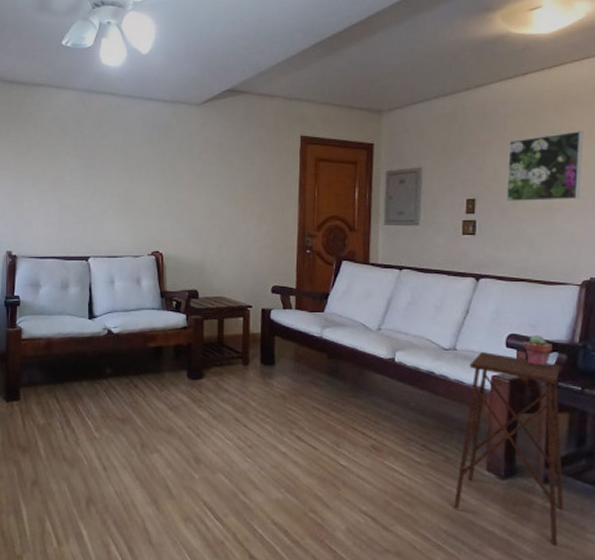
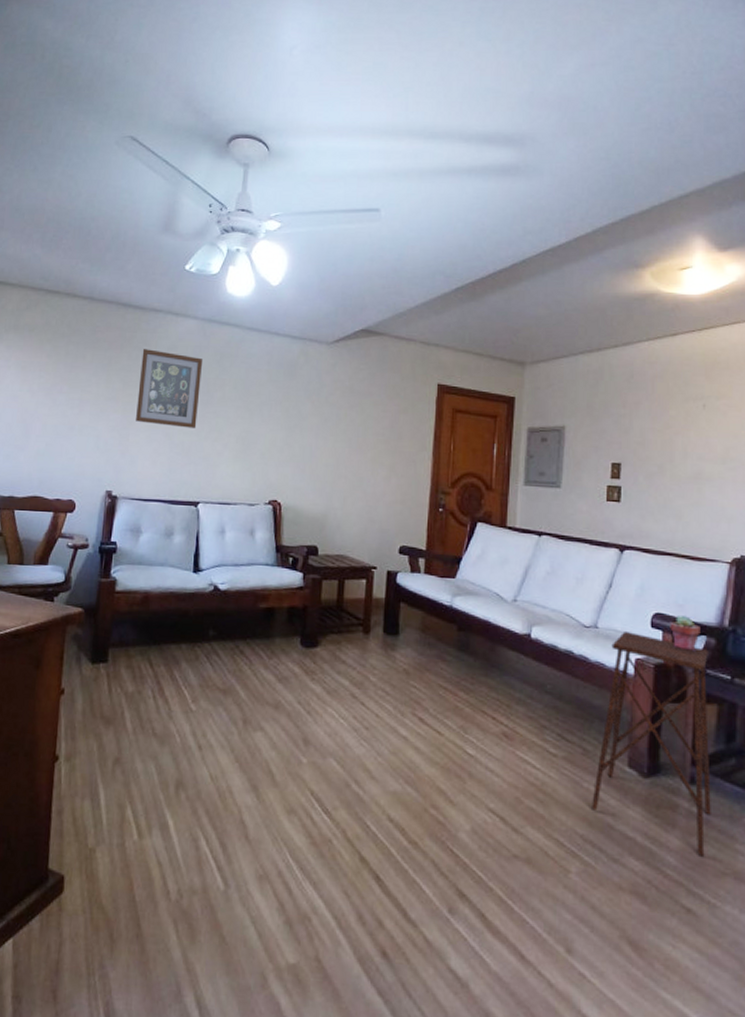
wall art: none [28,121,84,191] -> present [136,349,203,428]
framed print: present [506,131,583,202] -> none [653,397,734,471]

